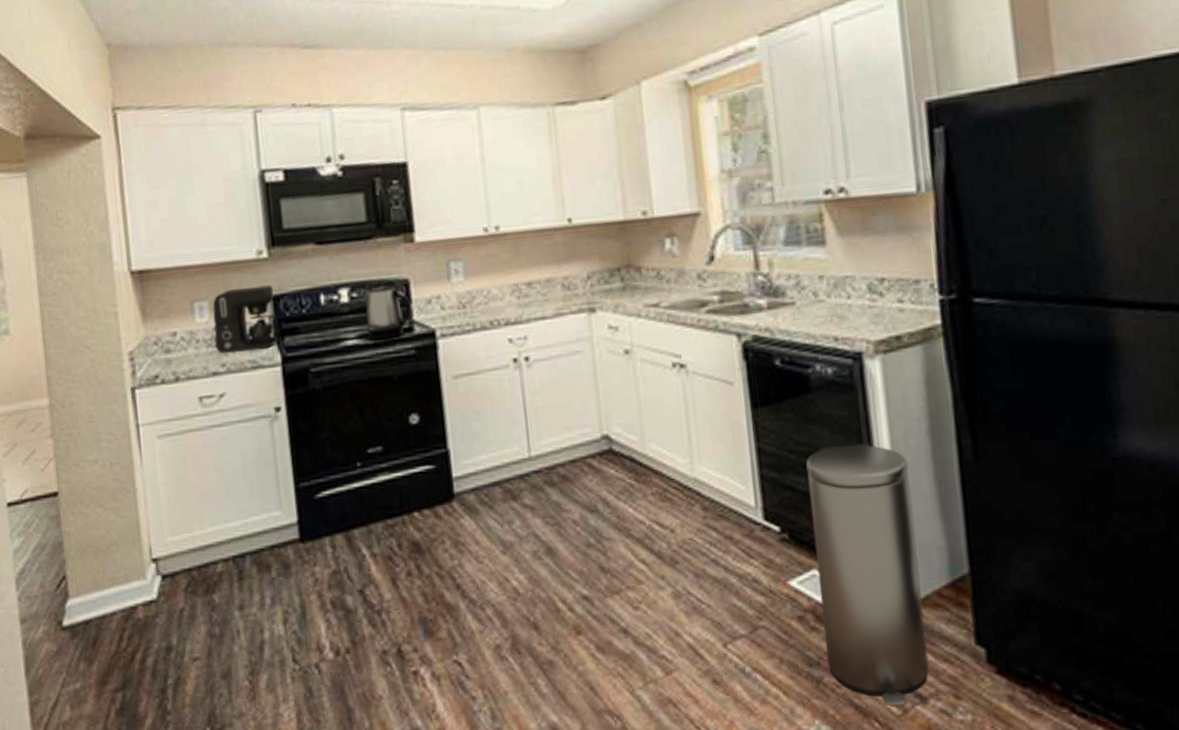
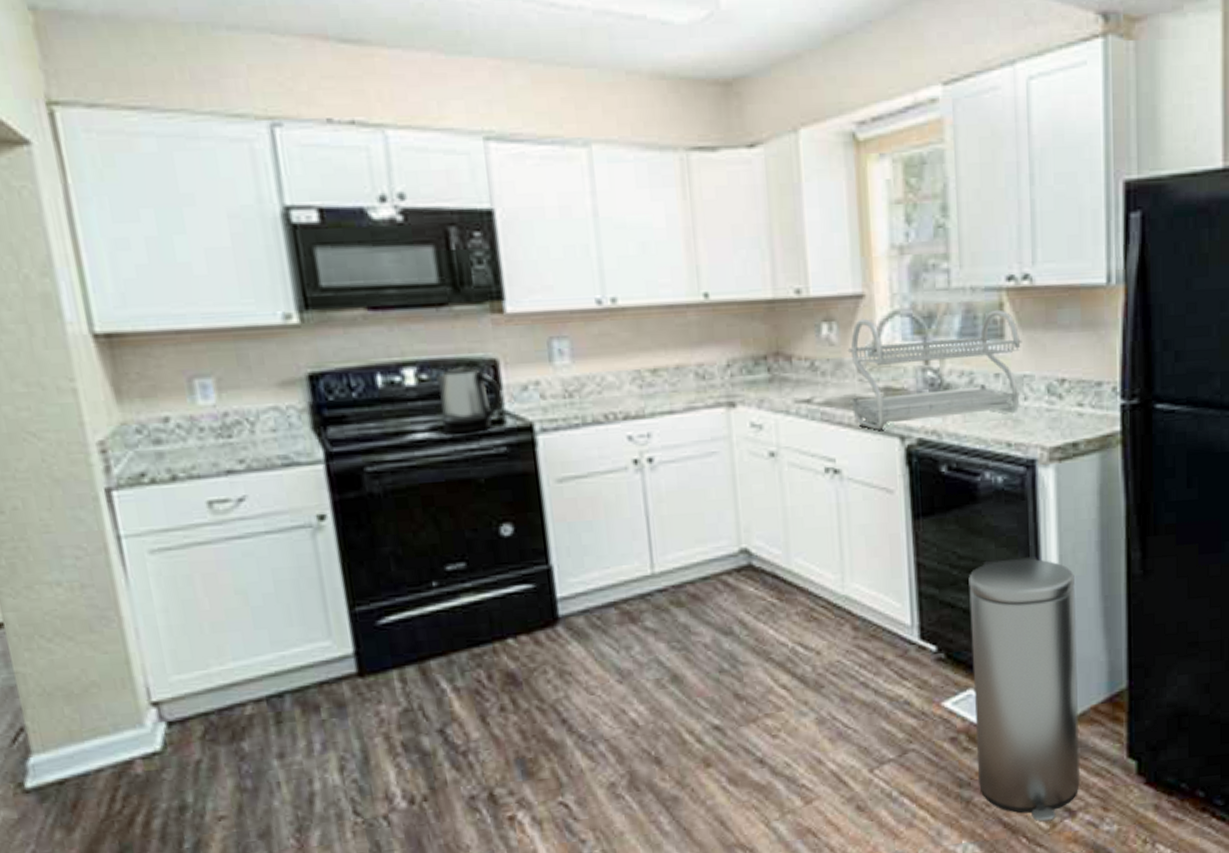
coffee maker: present [212,285,280,353] -> none [221,359,321,446]
dish rack: none [687,219,845,330] -> present [847,309,1022,432]

